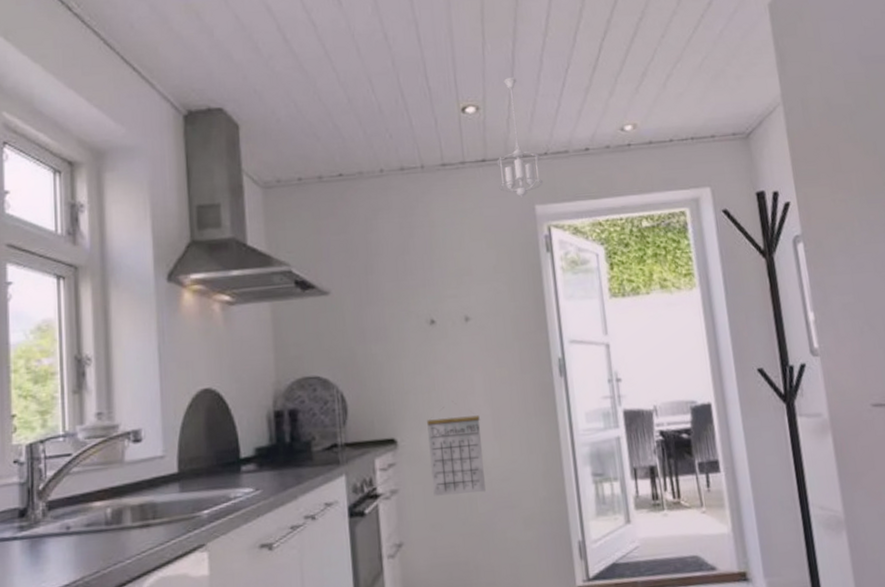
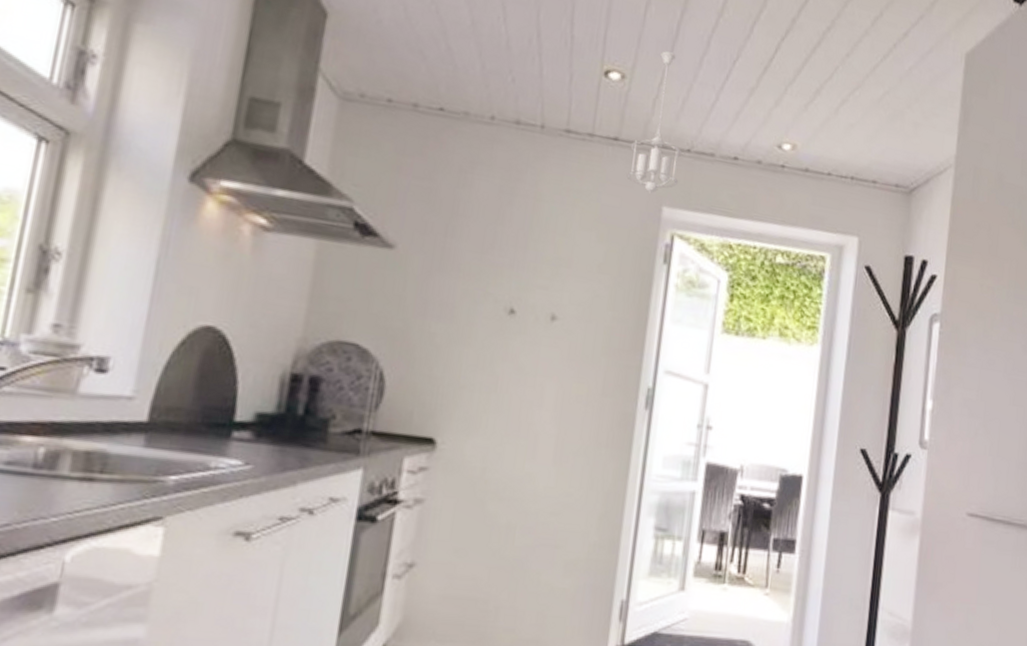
calendar: present [427,407,486,496] -> none [465,414,542,523]

